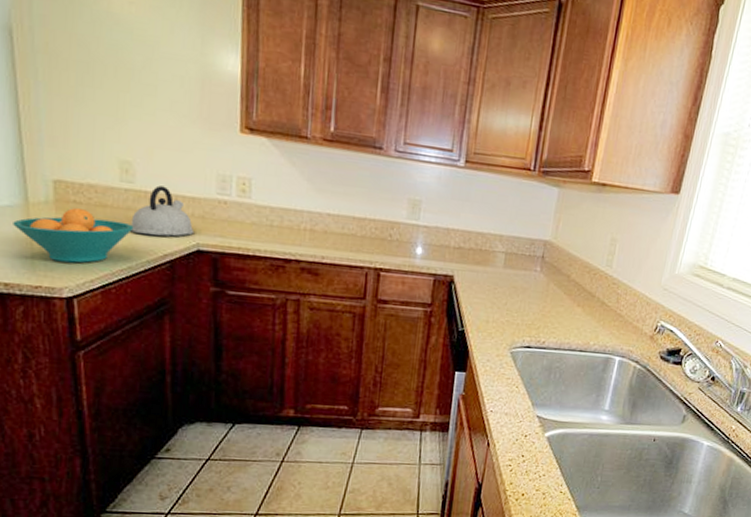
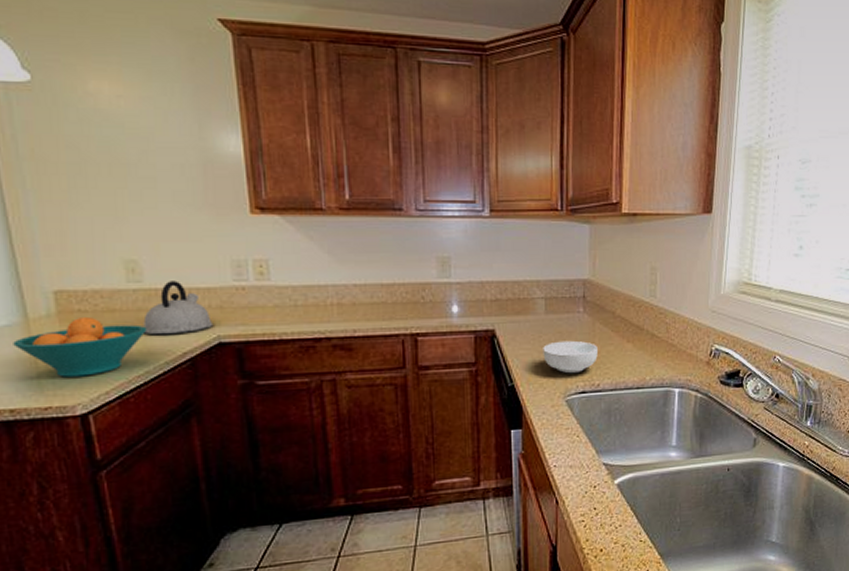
cereal bowl: none [495,295,548,329] -> present [543,340,598,374]

